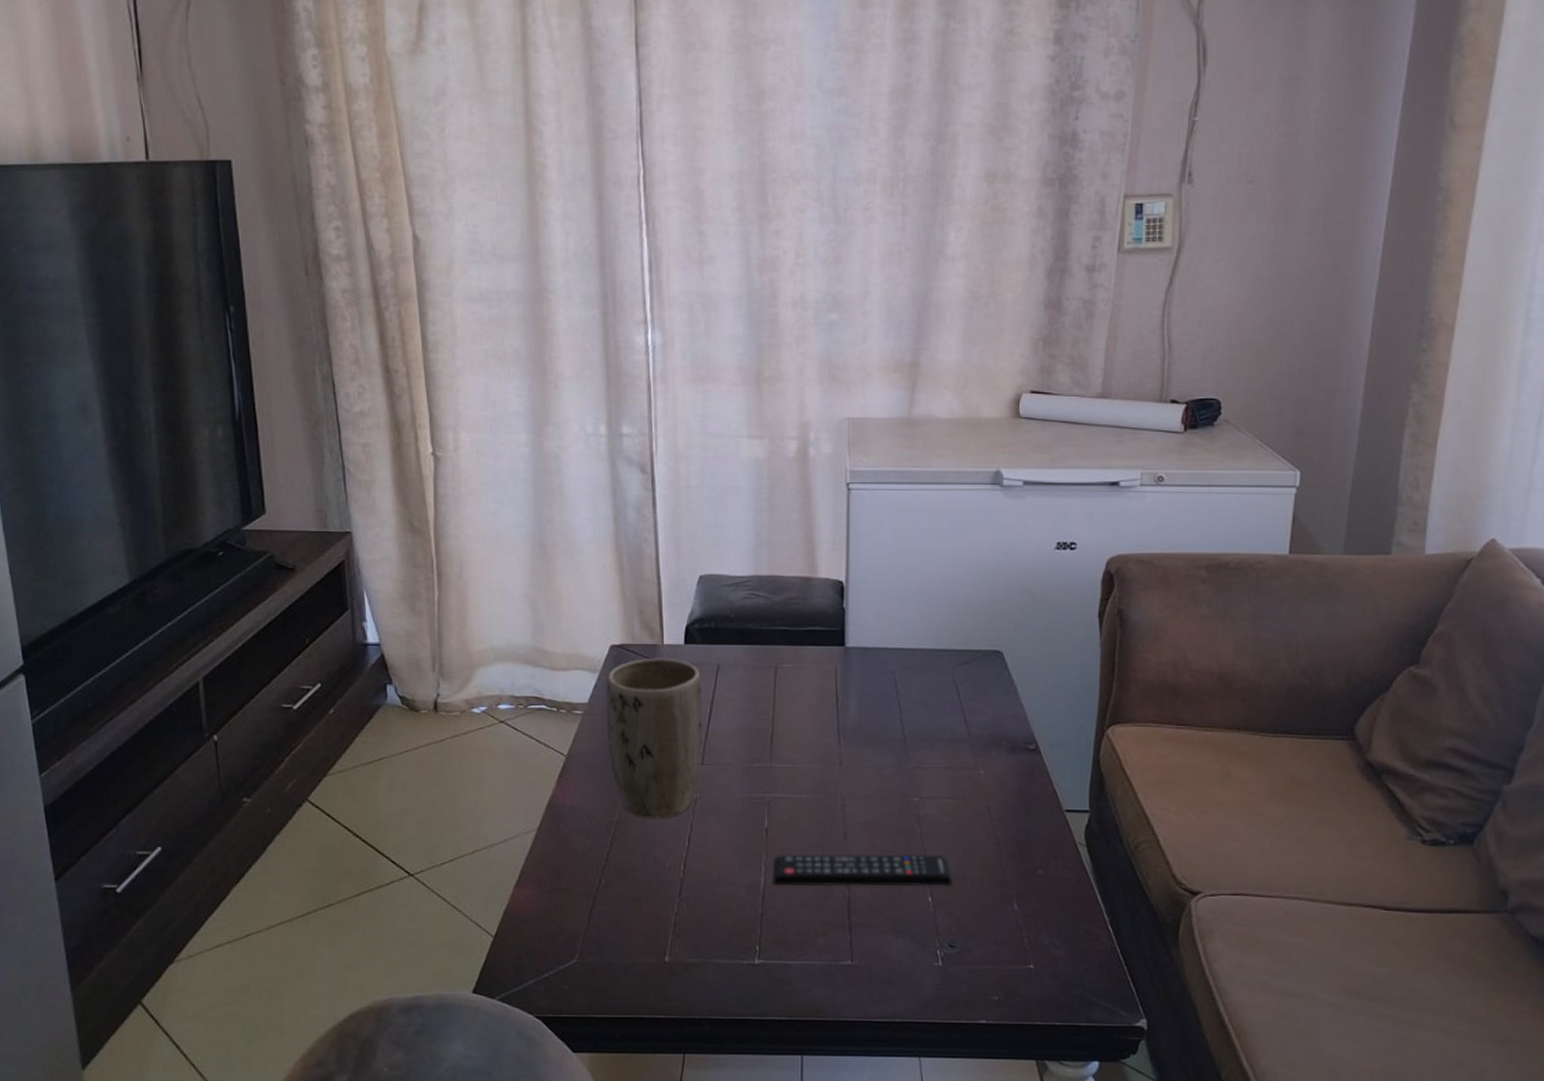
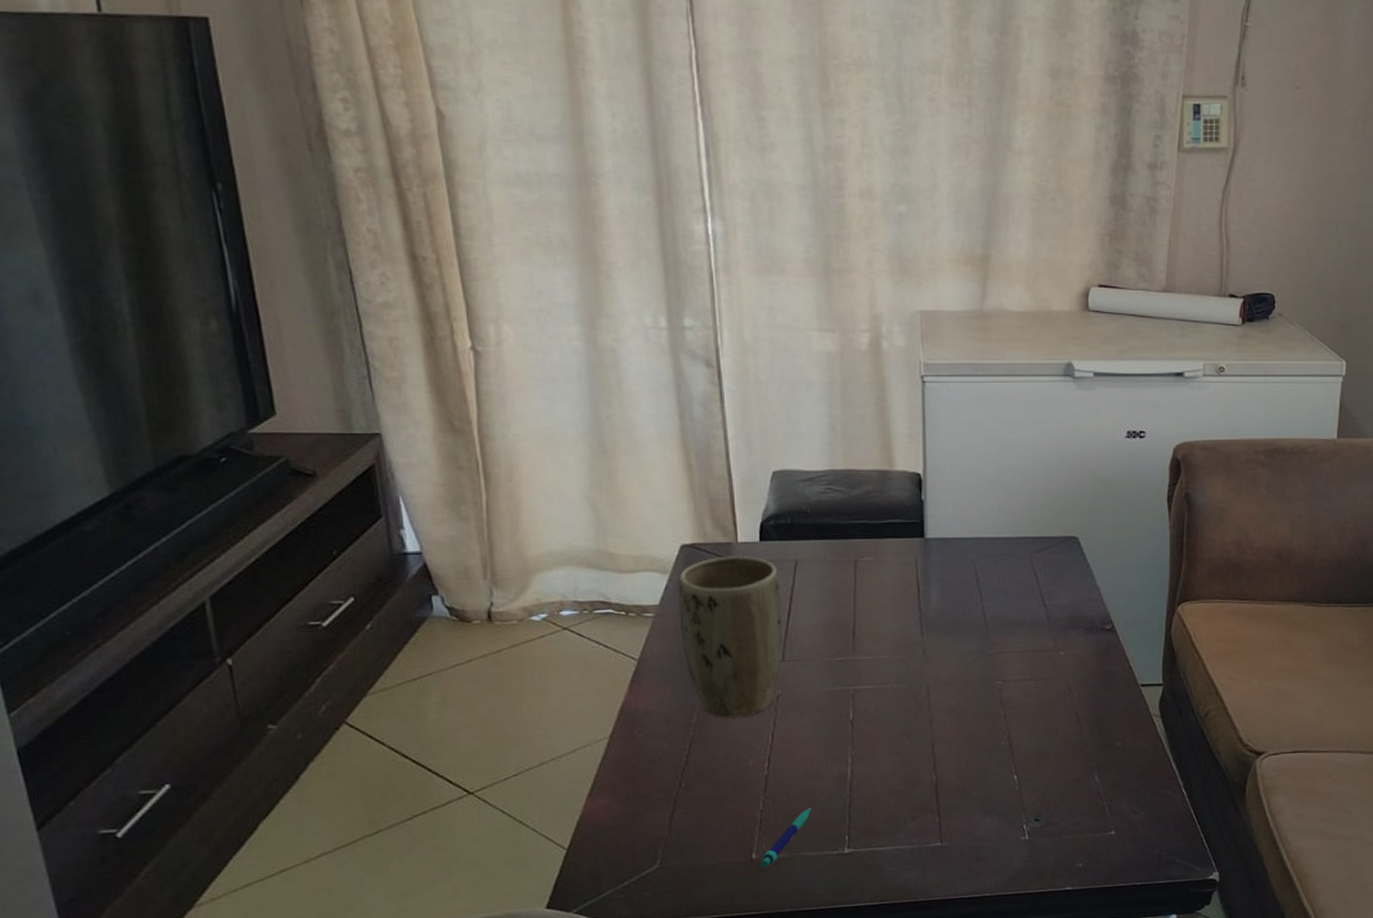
pen: none [672,915,724,971] -> present [760,808,811,868]
remote control: present [773,854,953,887] -> none [860,735,1037,776]

